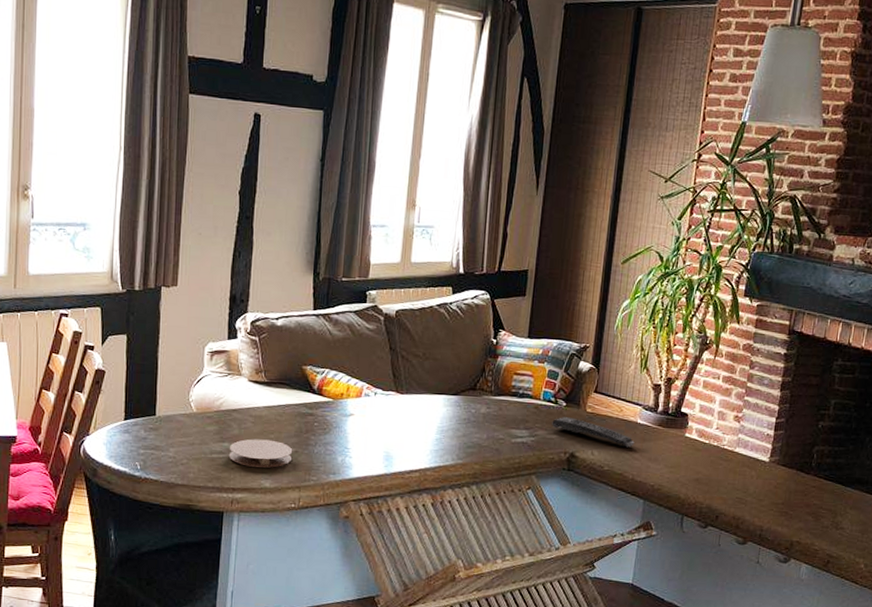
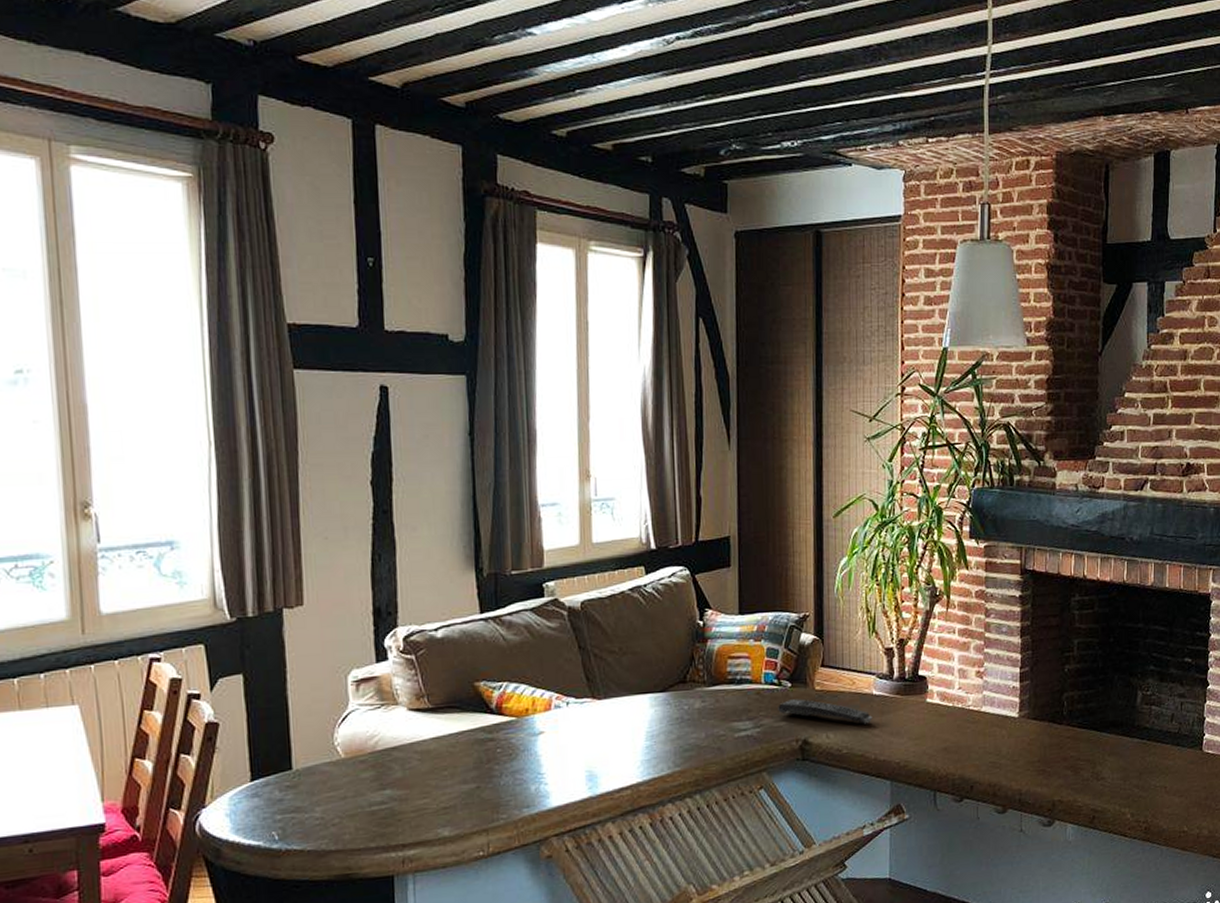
coaster: present [228,439,293,468] -> none [392,777,474,815]

